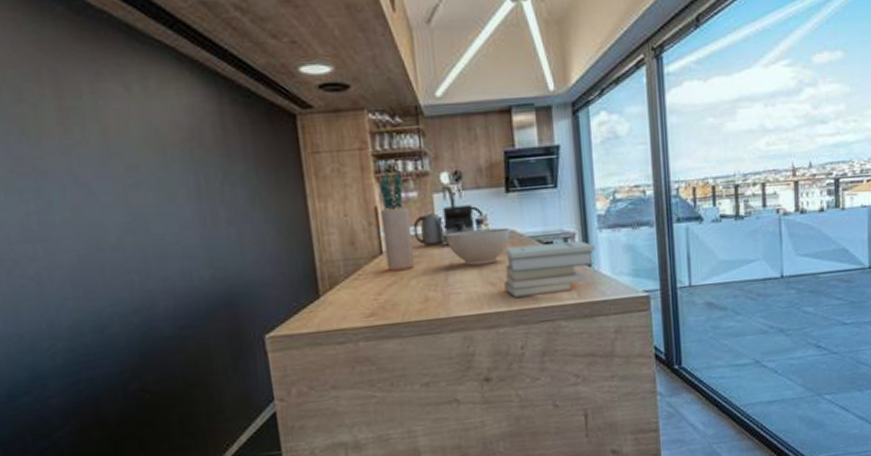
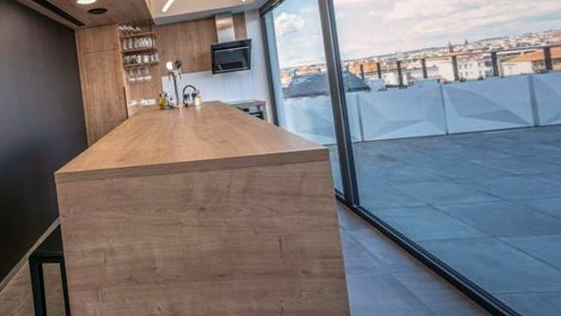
vase: present [379,166,415,272] -> none [126,59,150,131]
kettle: present [413,213,444,247] -> none [148,90,170,114]
coffee maker: present [442,205,474,246] -> none [168,83,190,112]
bowl: present [445,227,511,266] -> none [170,98,217,126]
books: present [504,241,597,298] -> none [213,107,283,149]

